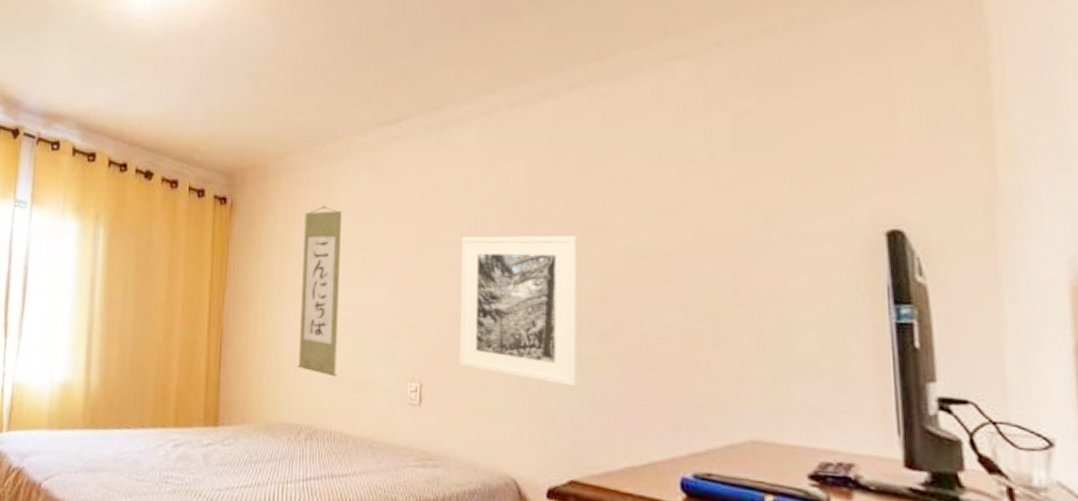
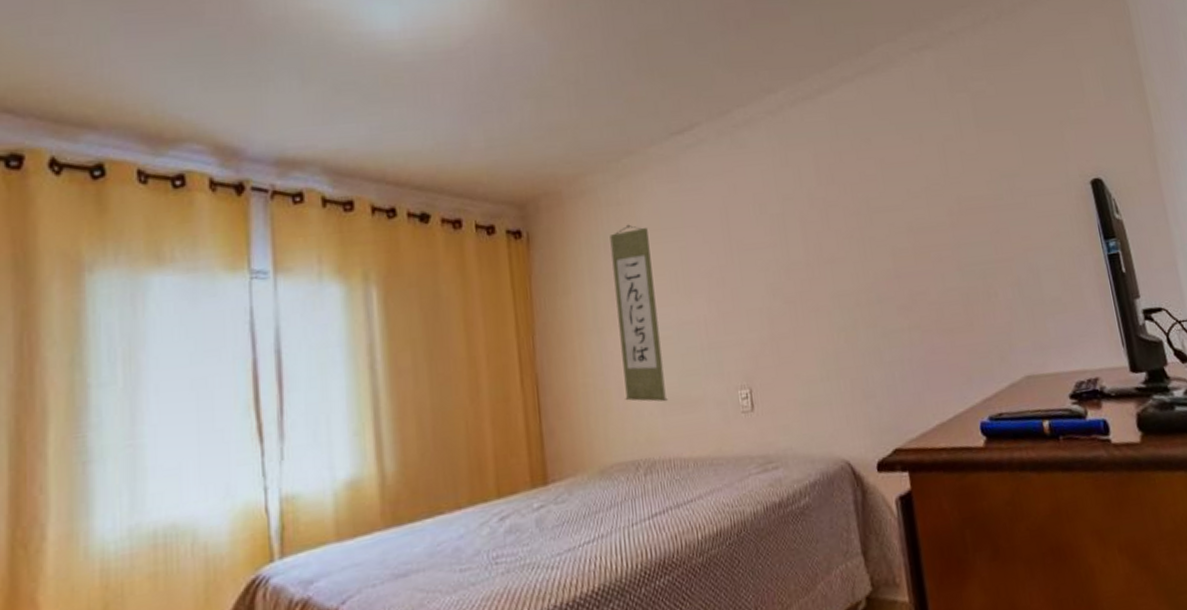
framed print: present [459,235,578,388] -> none [766,219,888,364]

